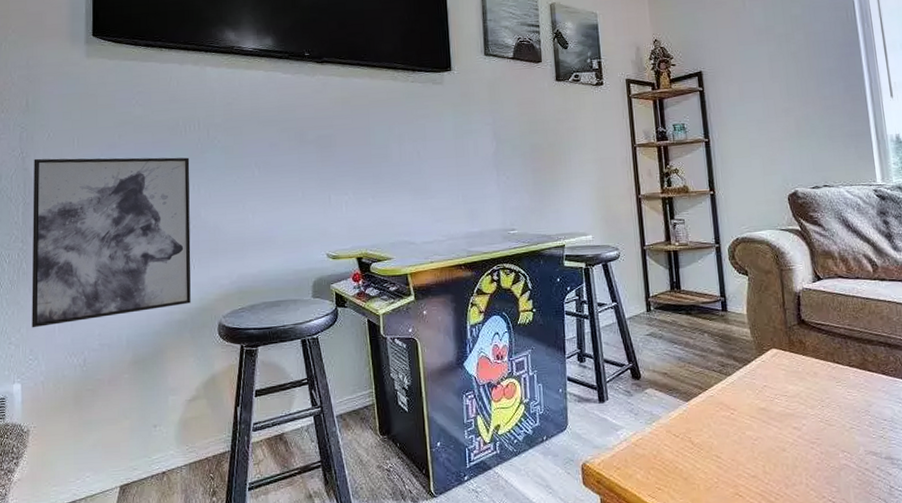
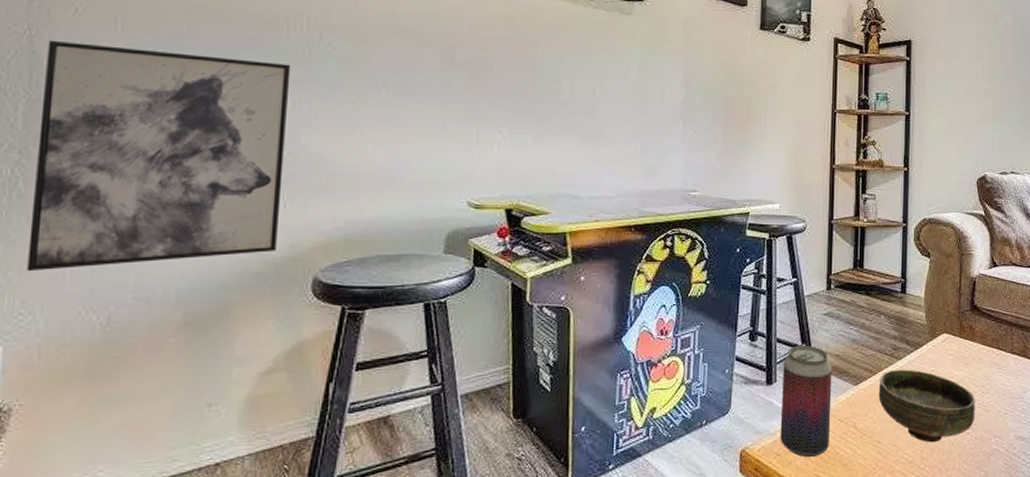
beverage can: none [613,364,667,472] -> present [780,345,832,458]
bowl: none [710,385,818,458] -> present [878,369,975,443]

